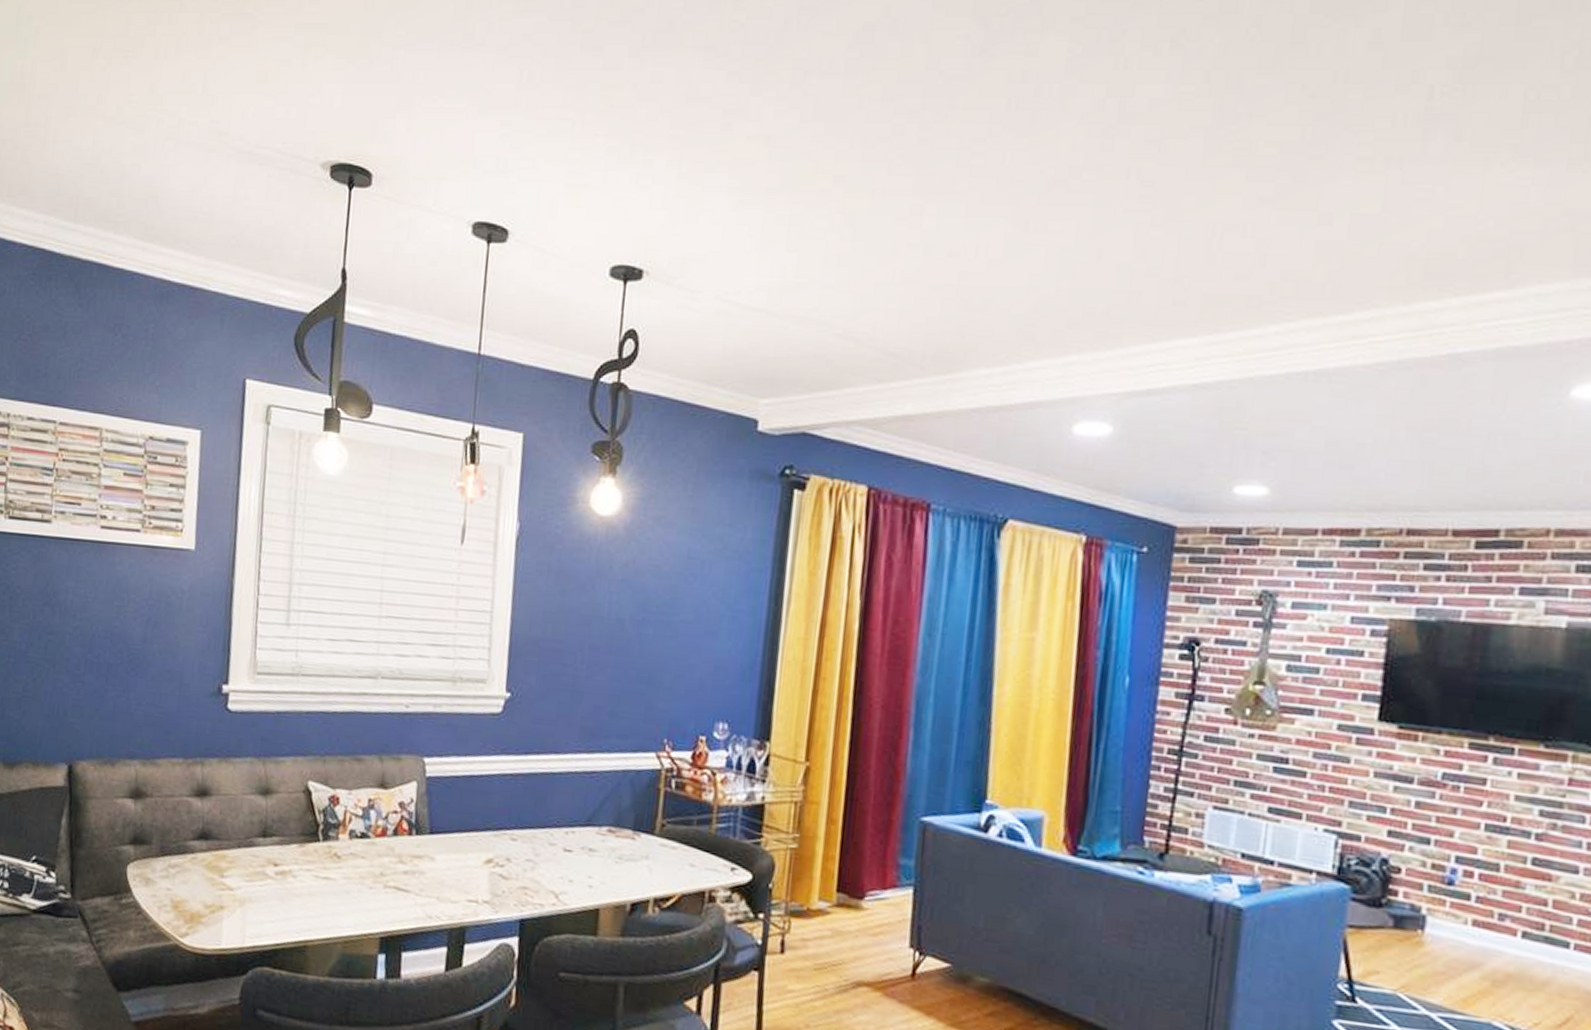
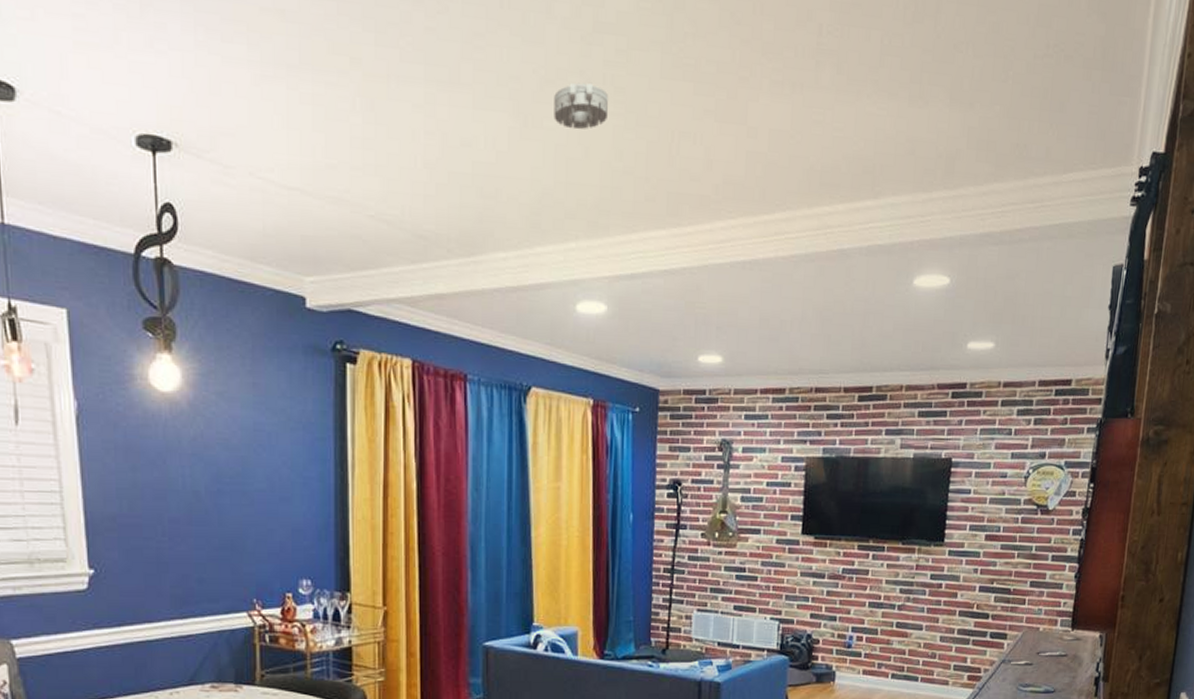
smoke detector: none [1061,180,1132,231] -> present [554,82,608,130]

